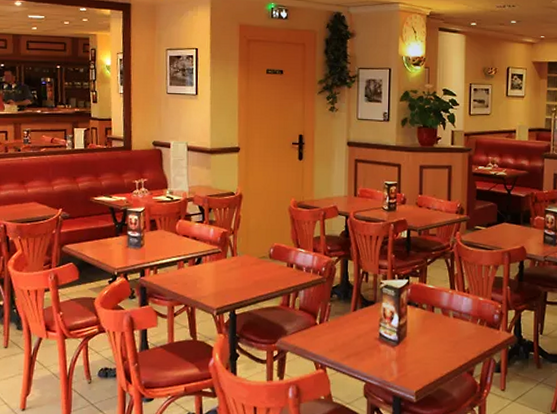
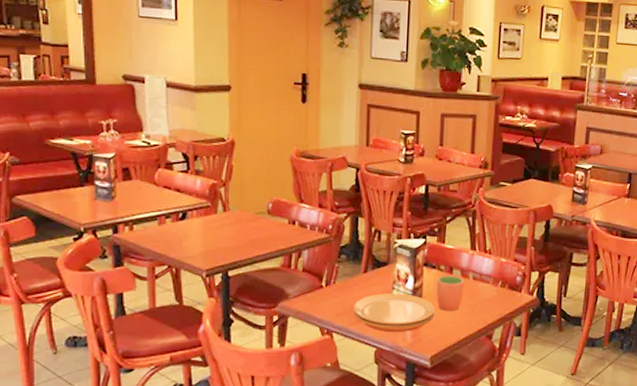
plate: none [345,330,419,368] -> present [354,293,435,333]
cup: none [420,313,445,347] -> present [437,275,464,311]

